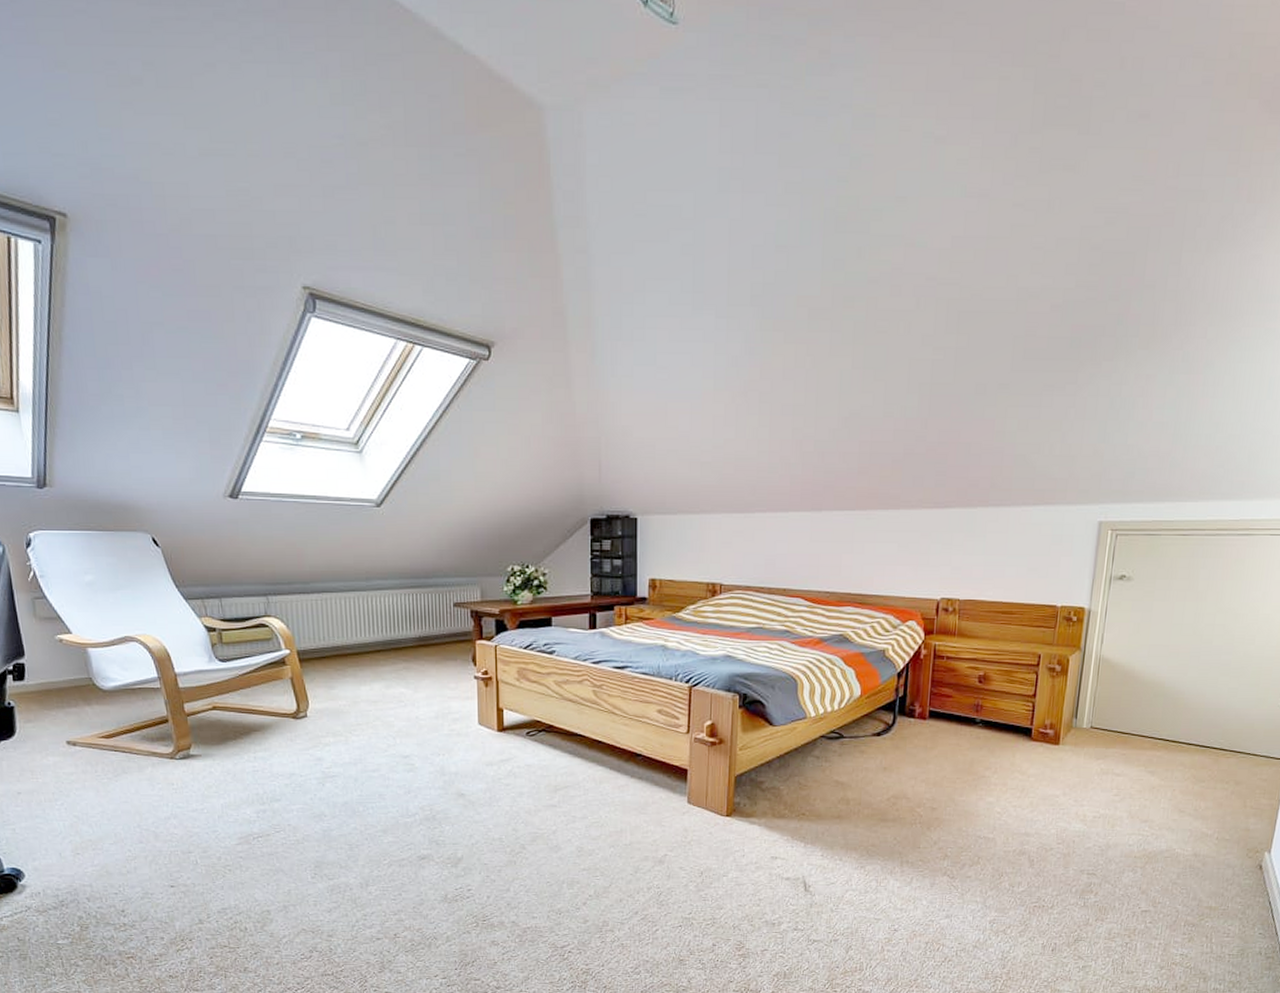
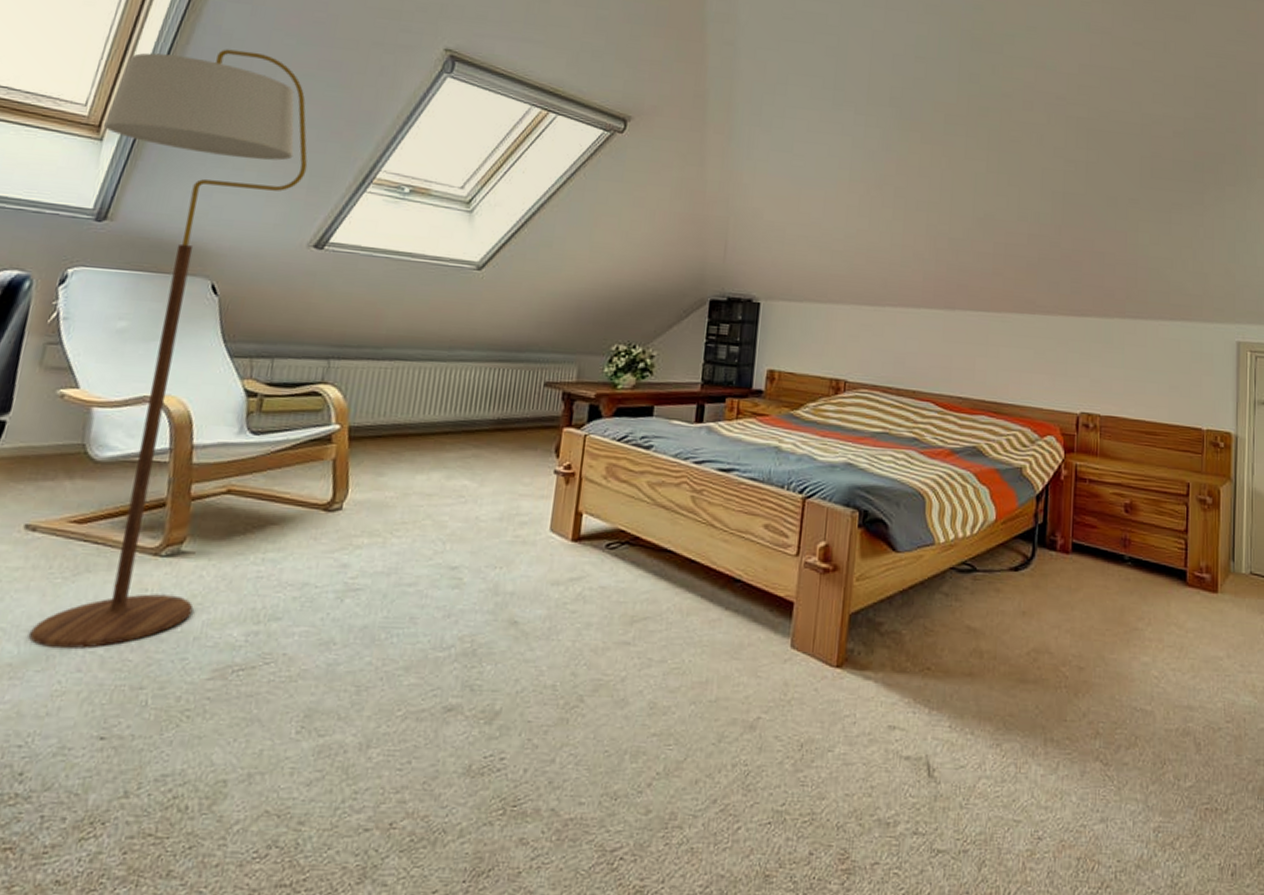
floor lamp: none [14,308,212,828] -> present [29,49,308,650]

